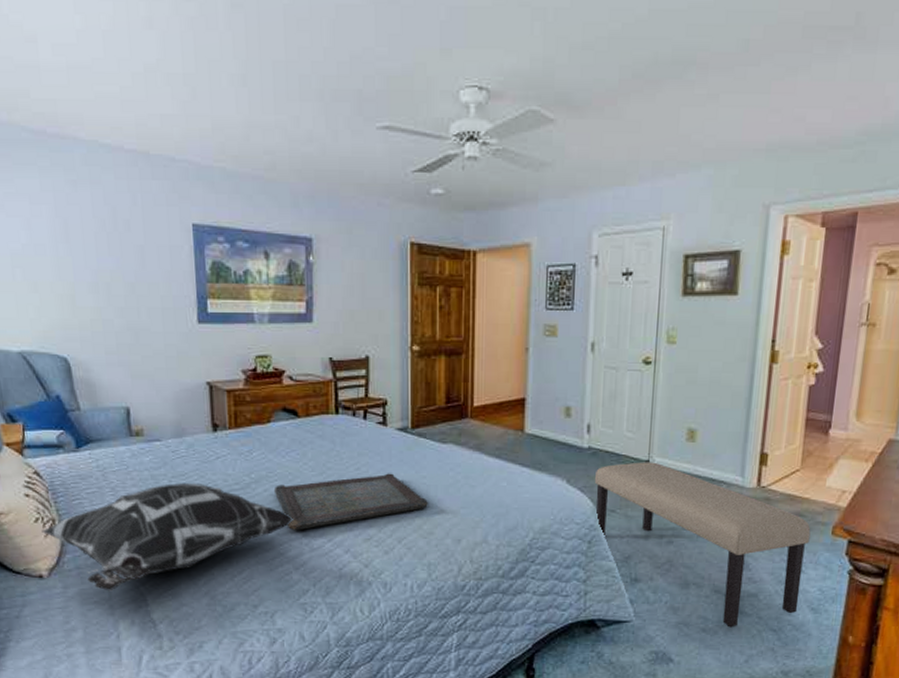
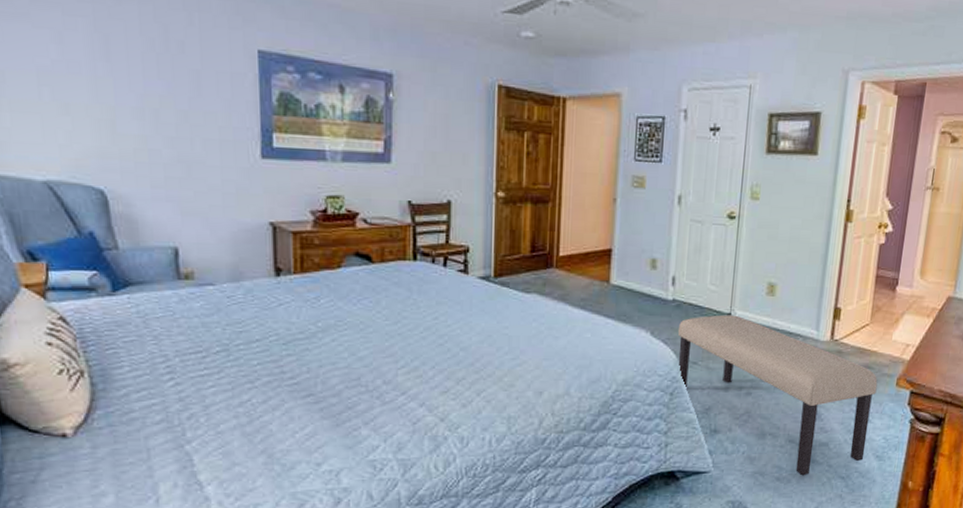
decorative pillow: present [41,482,295,591] -> none [66,331,365,451]
serving tray: present [273,473,428,531] -> none [342,323,509,384]

